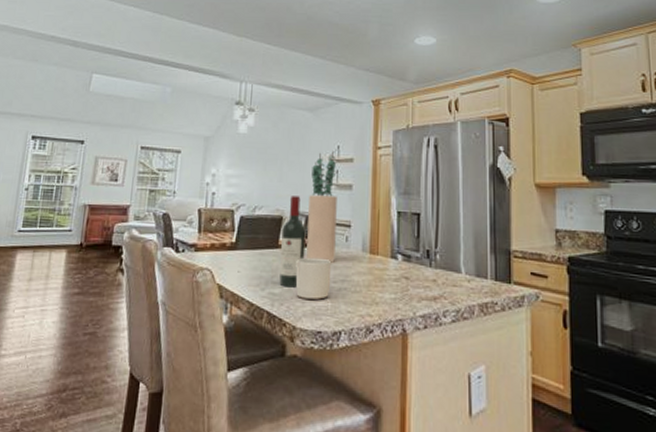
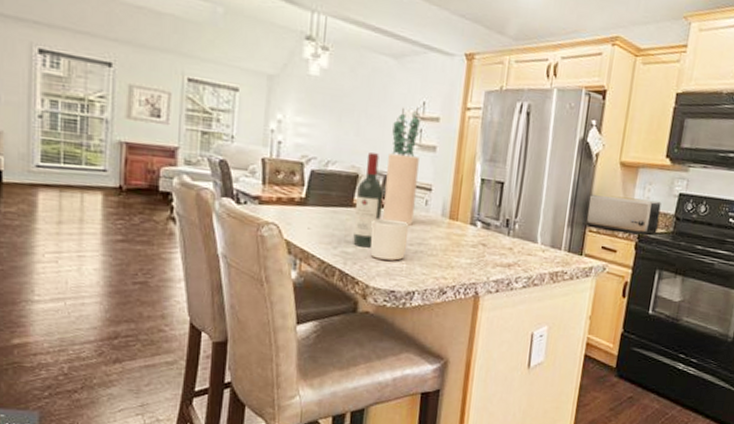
toaster: none [508,218,588,258] -> present [585,194,661,236]

